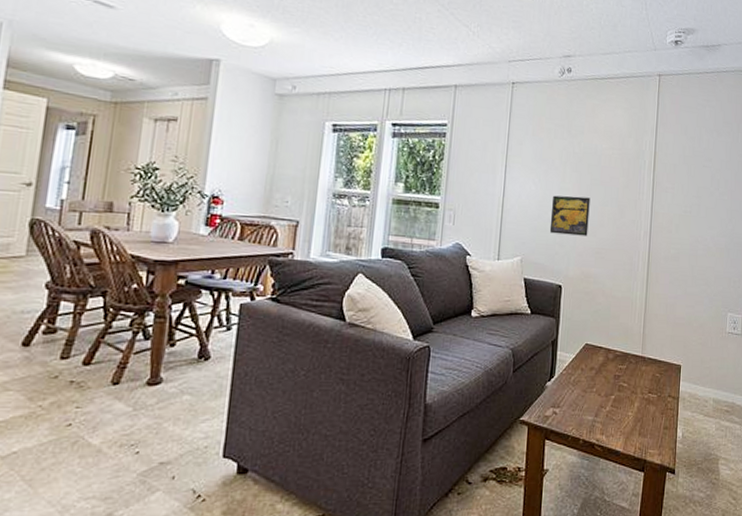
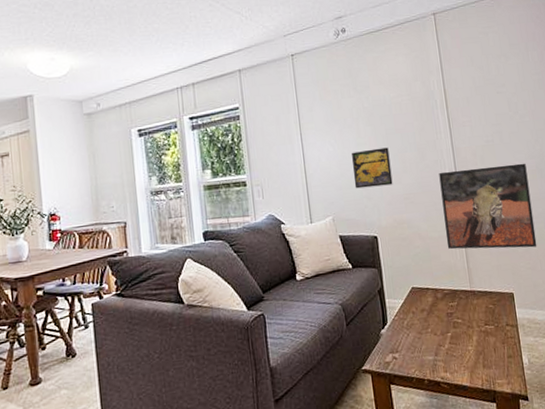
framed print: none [627,233,716,324] -> present [439,163,537,250]

